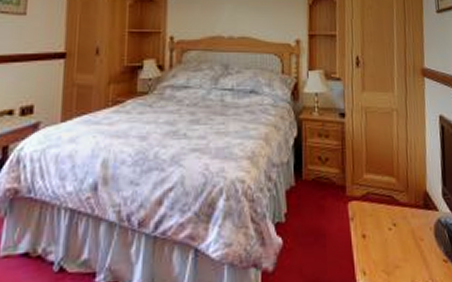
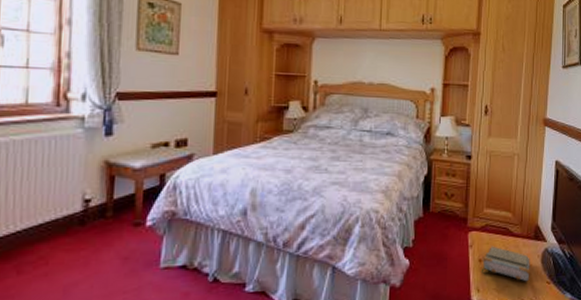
book: none [365,218,423,261] -> present [481,246,530,282]

